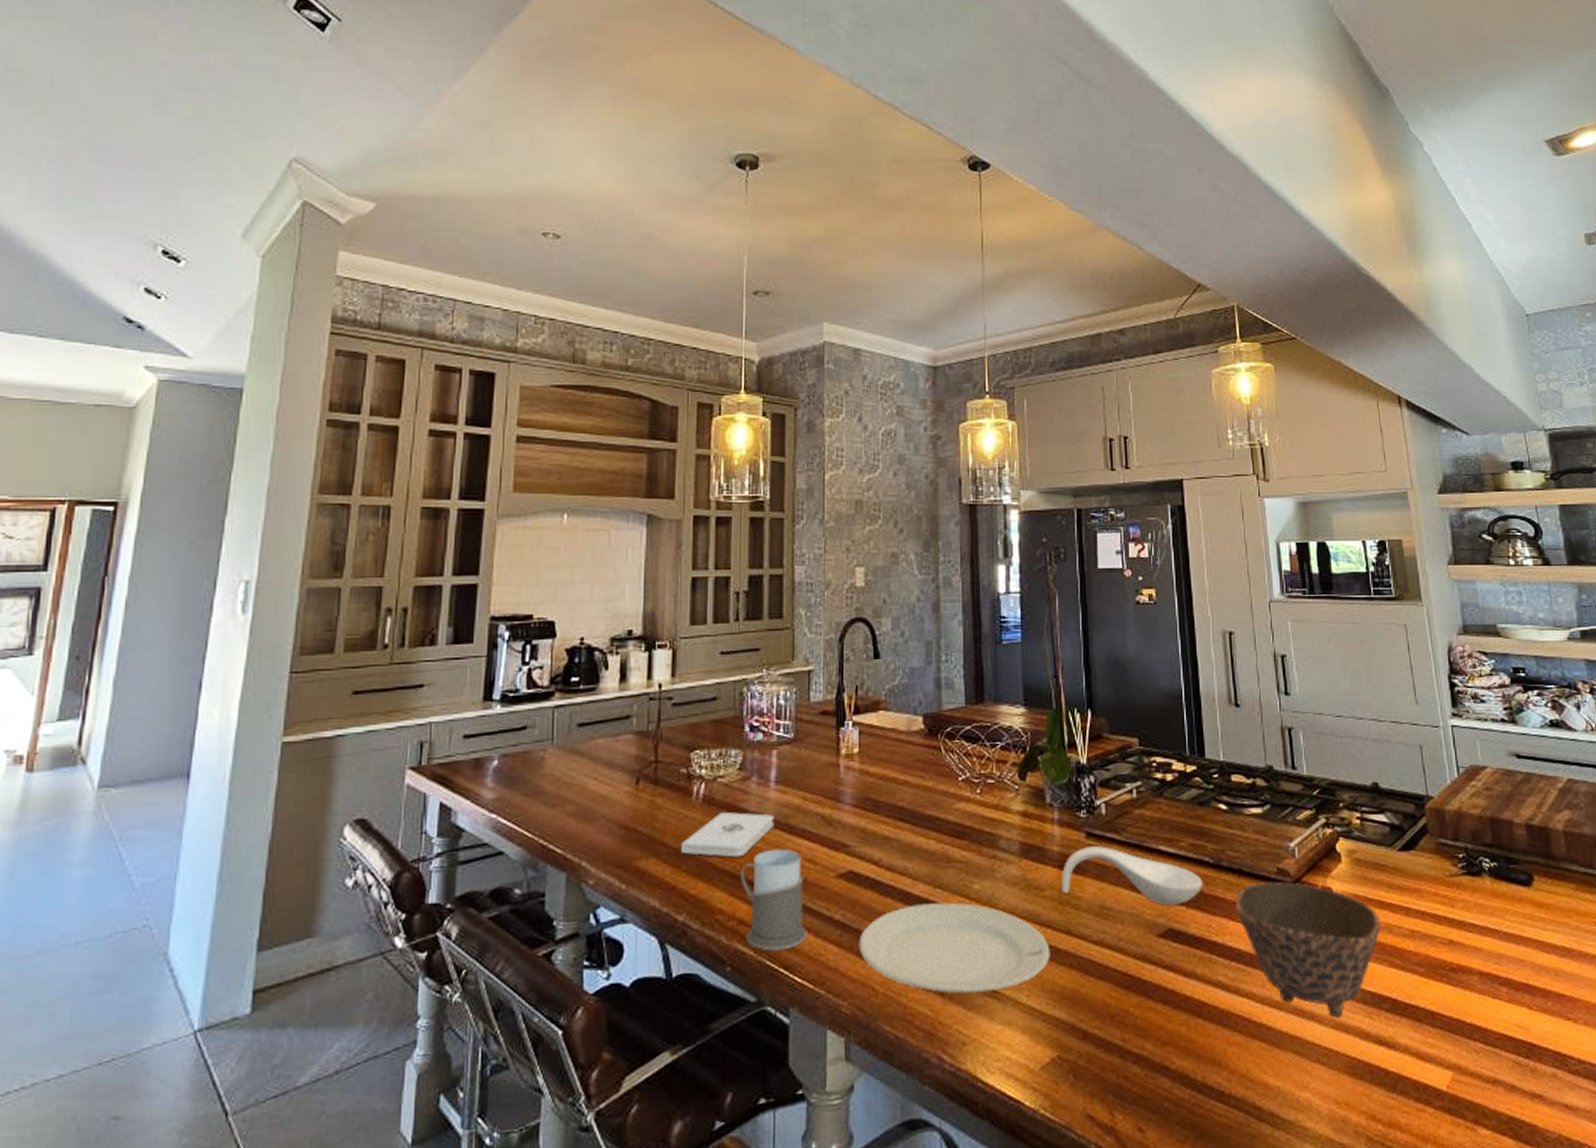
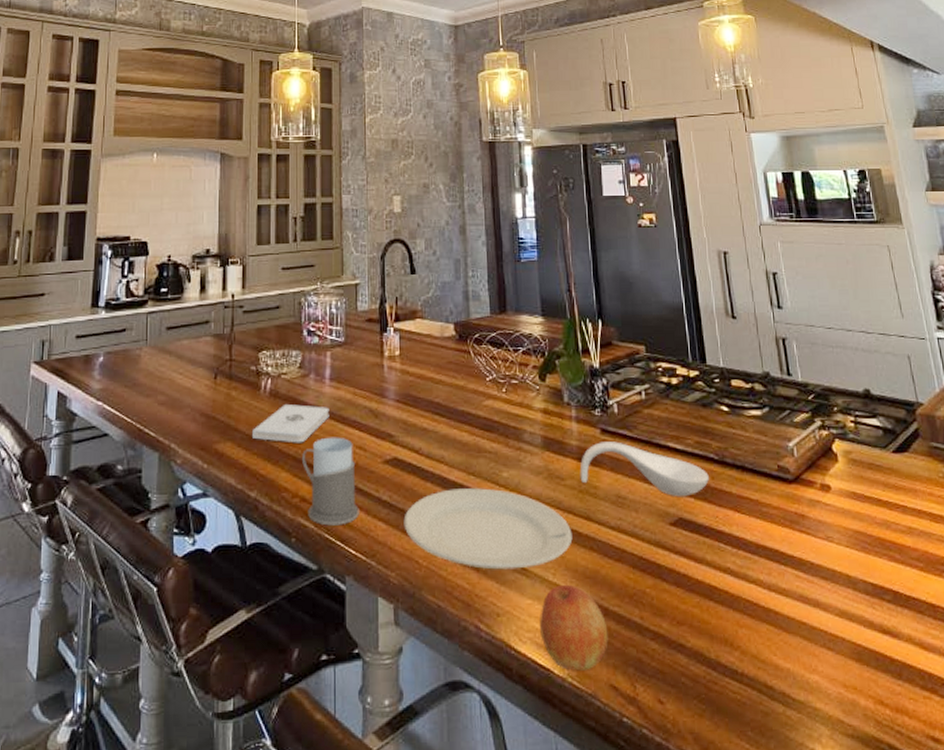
apple: none [1011,1006,1086,1101] -> present [540,584,608,671]
bowl: present [1236,881,1381,1018] -> none [740,477,880,607]

